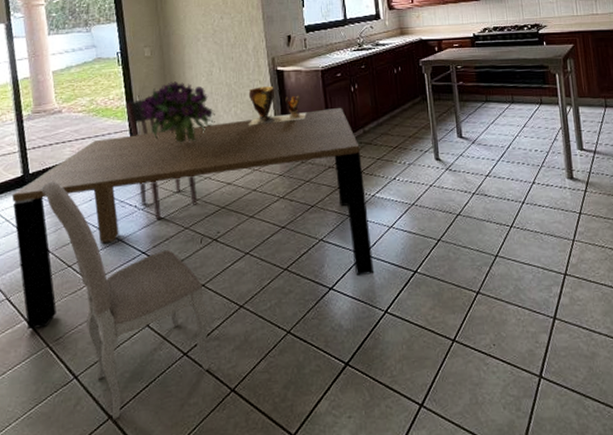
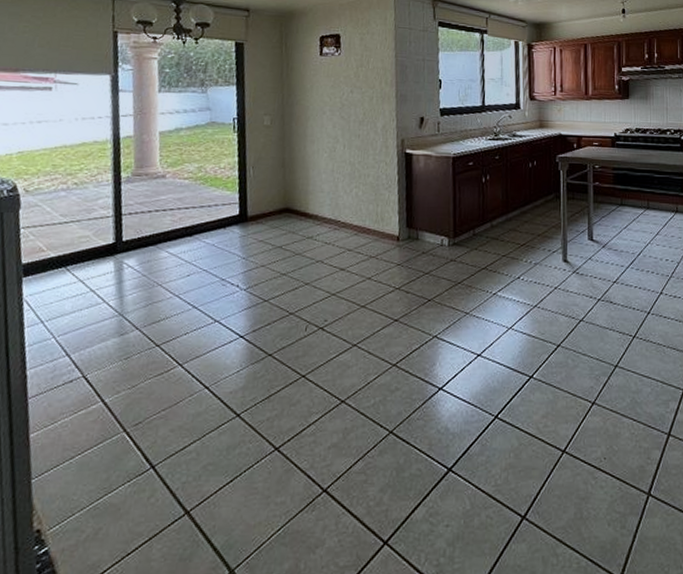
dining table: present [11,107,375,330] -> none [100,198,488,412]
dining chair: present [41,181,210,420] -> none [134,252,307,516]
dining chair: present [125,95,198,219] -> none [237,169,308,302]
bouquet: present [140,81,215,144] -> none [254,155,335,223]
clay pot: present [248,86,307,126] -> none [370,169,433,210]

